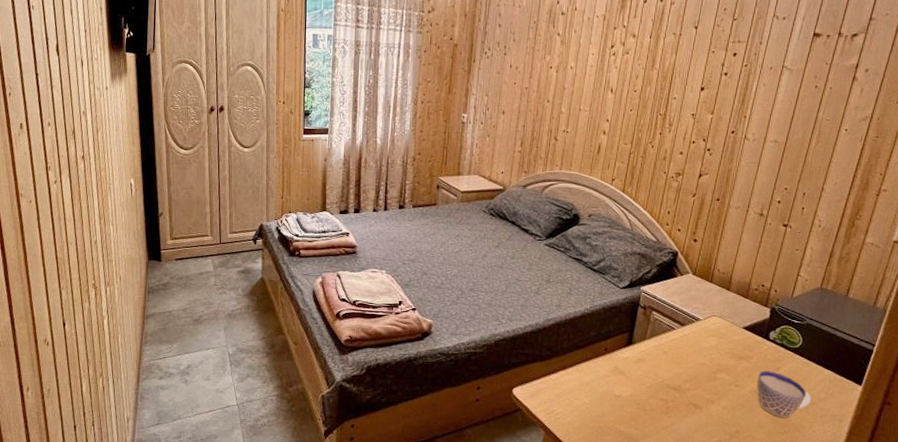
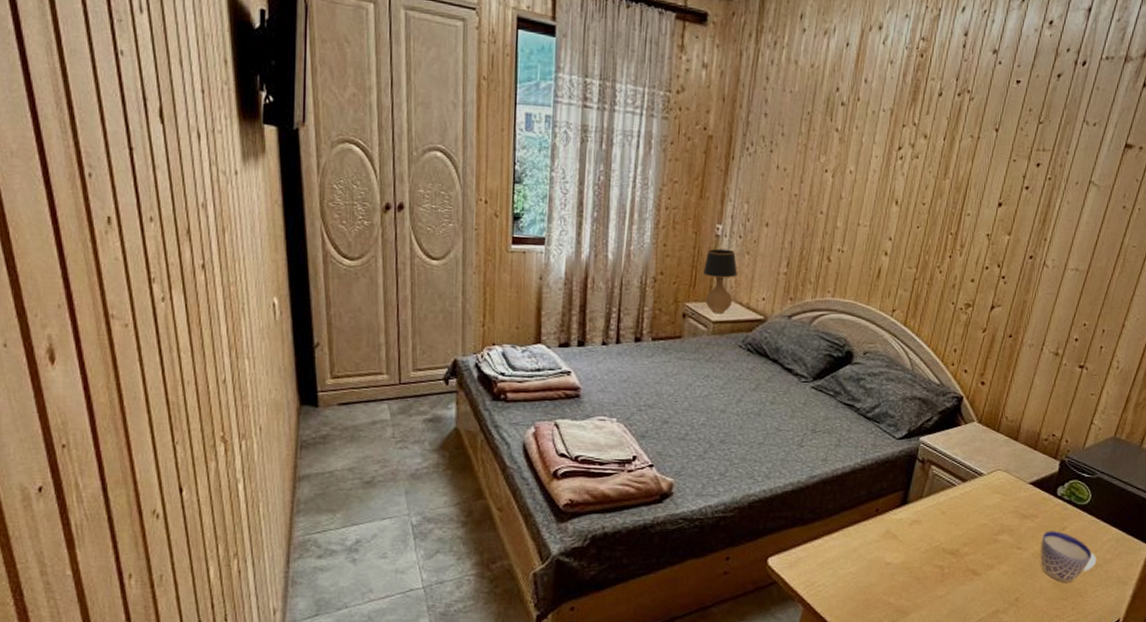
table lamp: none [444,133,481,187] -> present [691,248,738,316]

